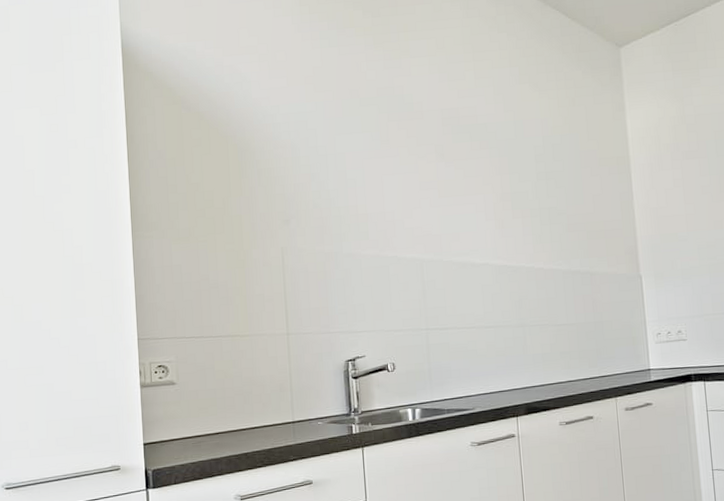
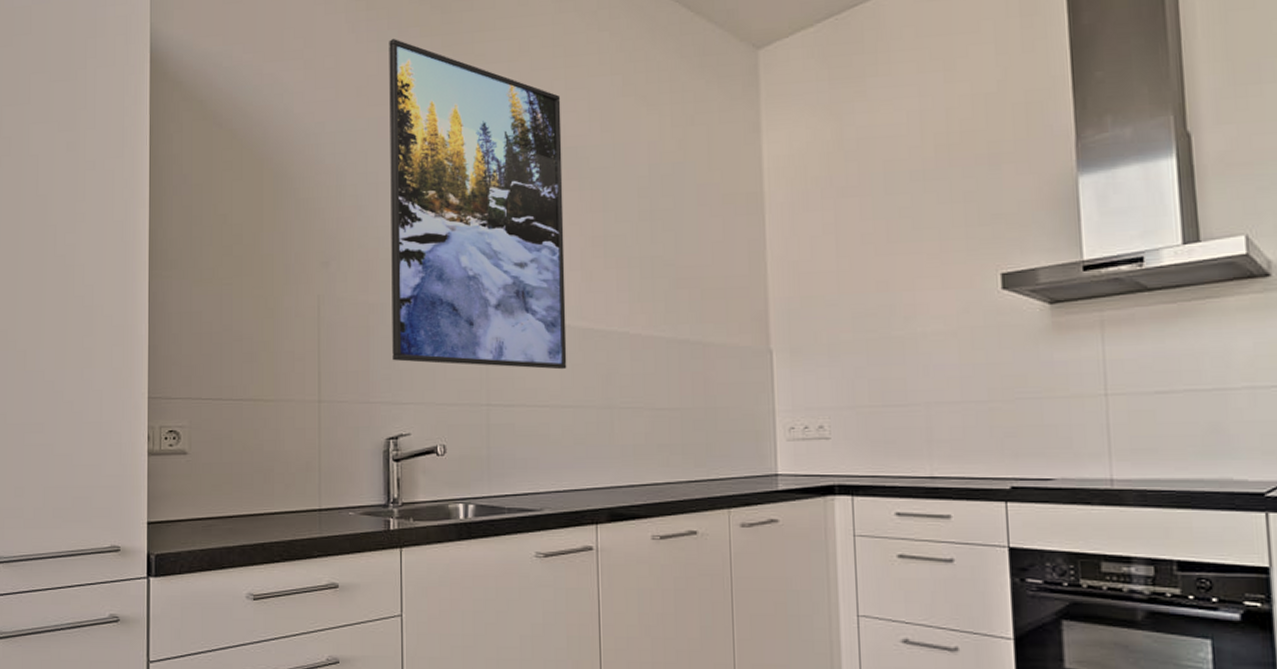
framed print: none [329,36,488,299] -> present [389,38,567,370]

